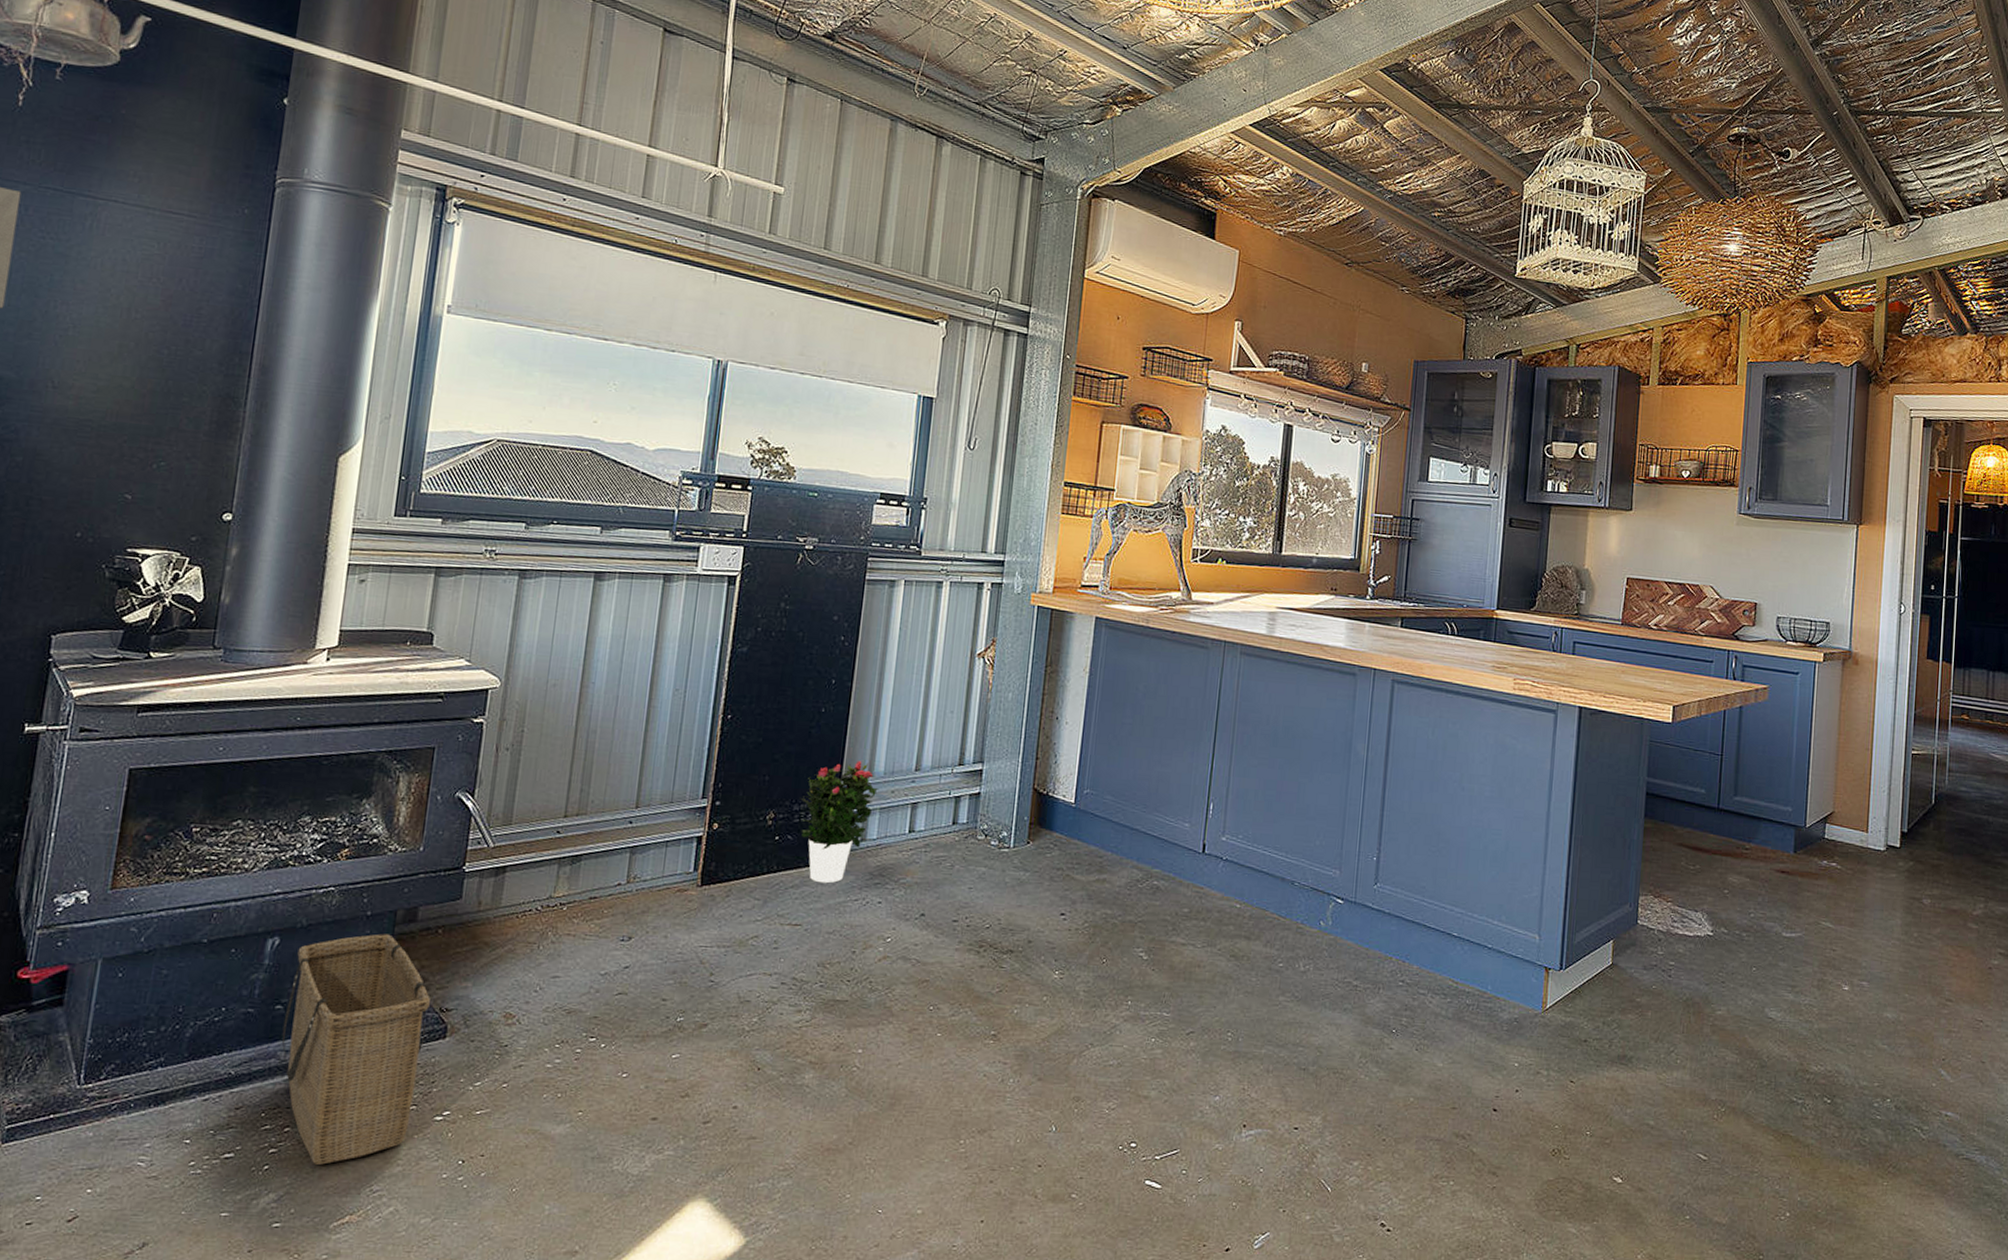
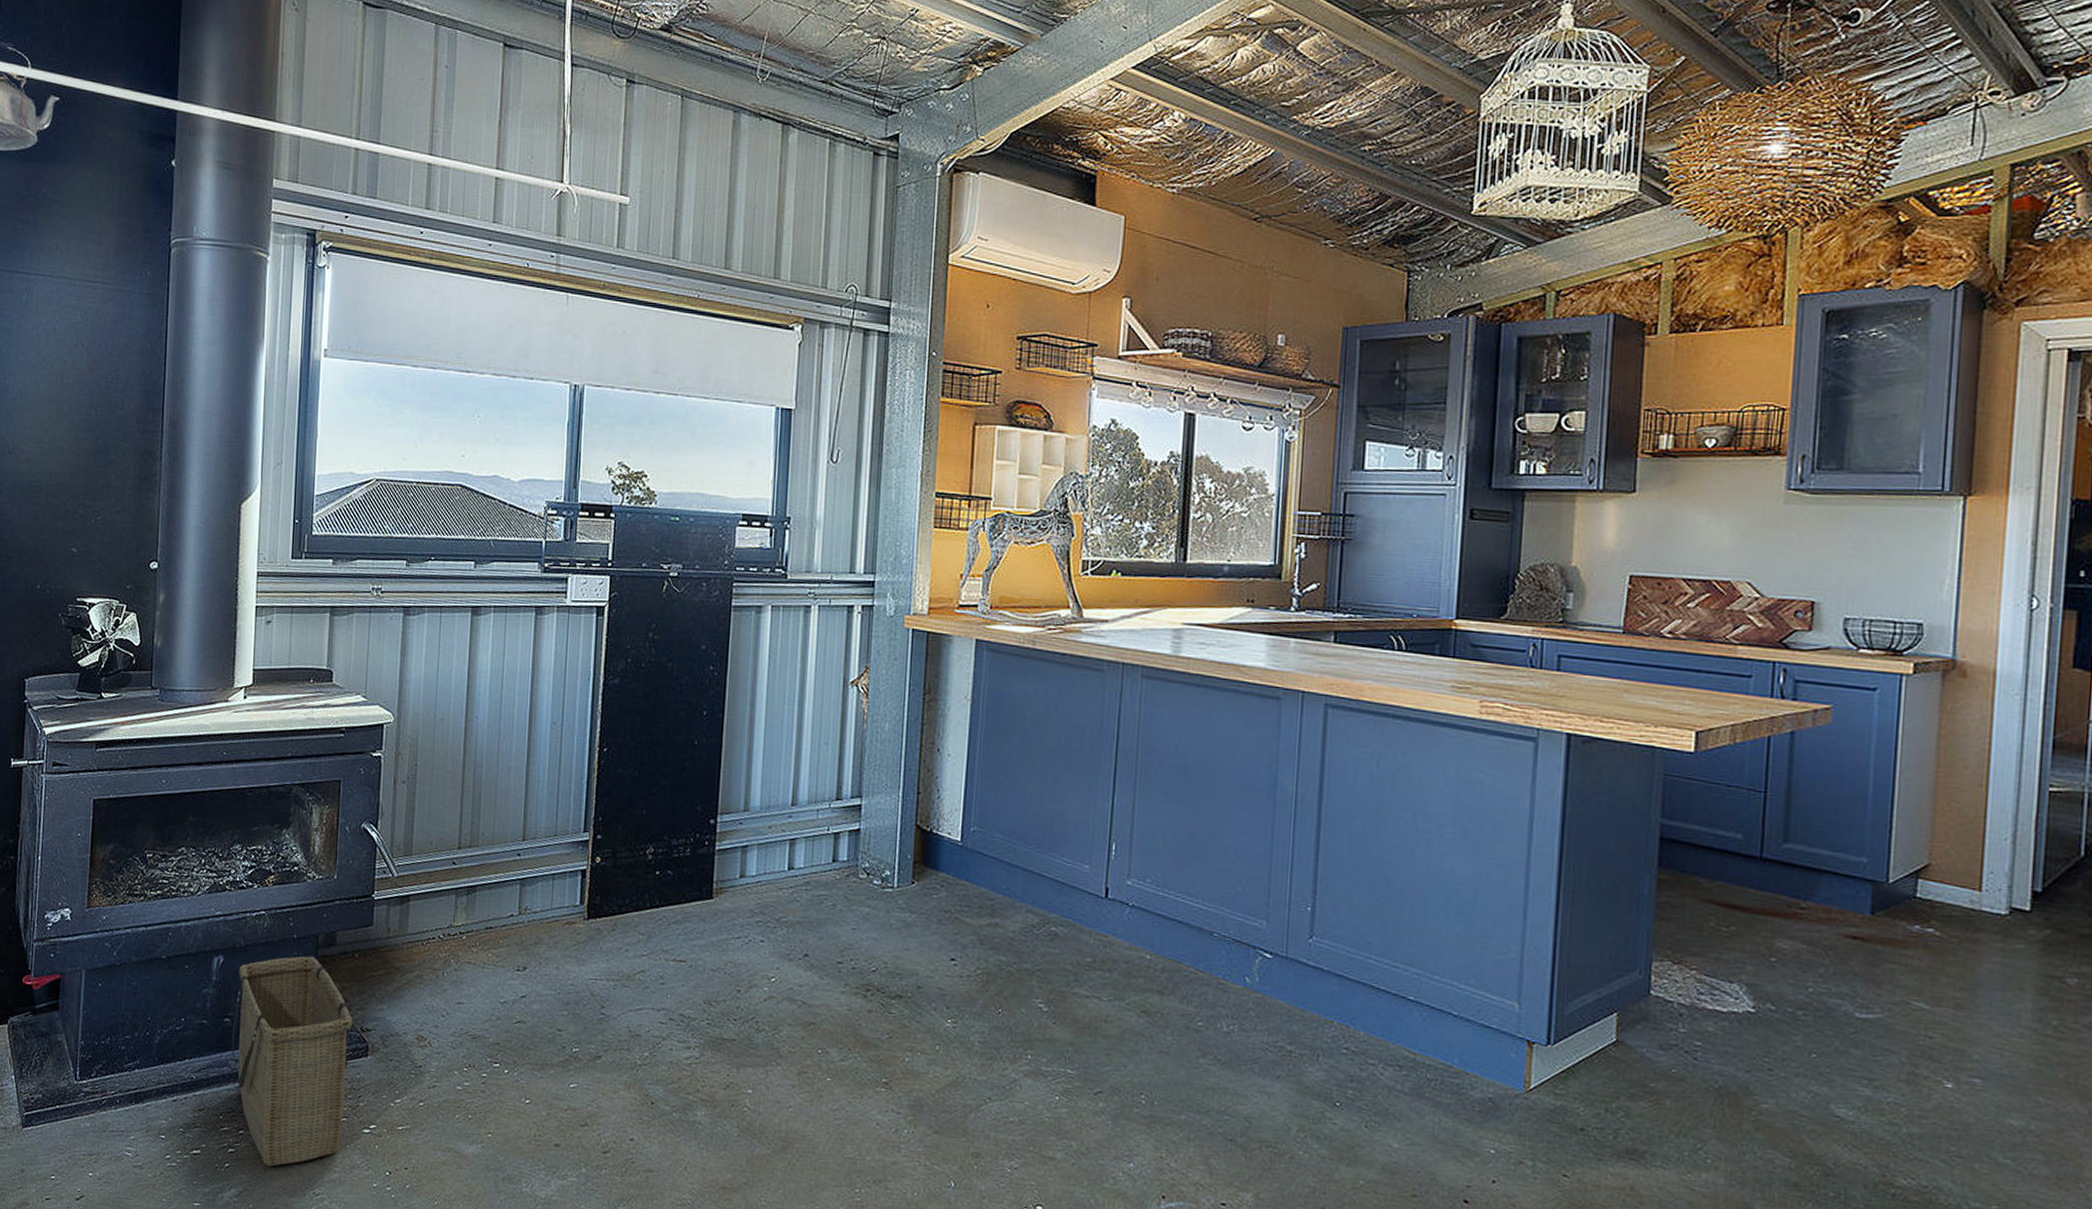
potted flower: present [800,760,879,884] -> none [678,794,756,920]

